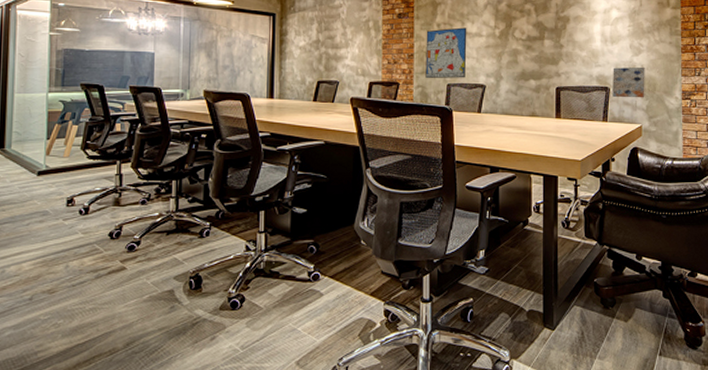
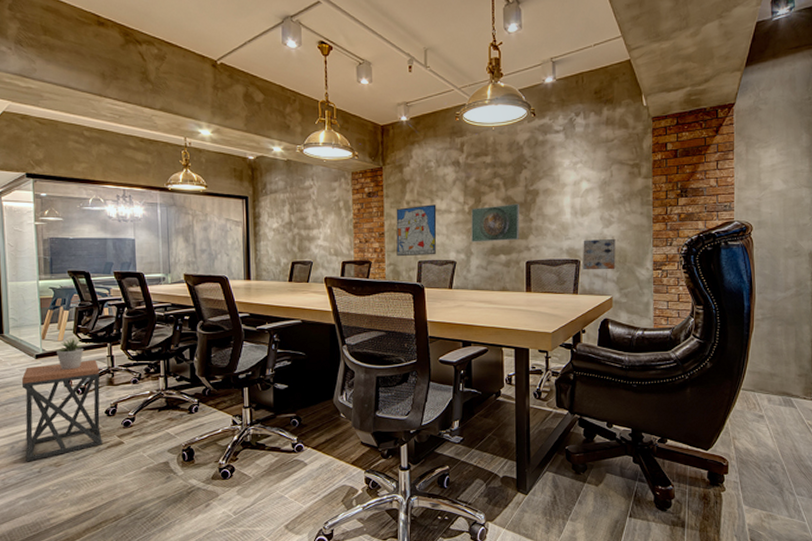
stool: none [16,178,105,288] -> present [21,359,102,462]
potted plant: none [60,154,91,188] -> present [56,338,84,370]
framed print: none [501,29,550,67] -> present [471,203,519,242]

